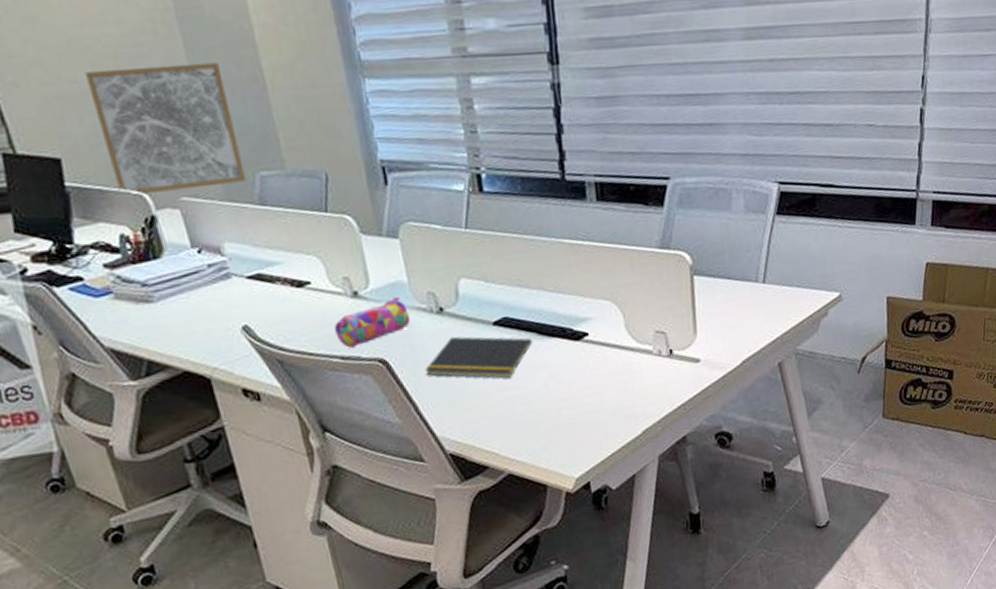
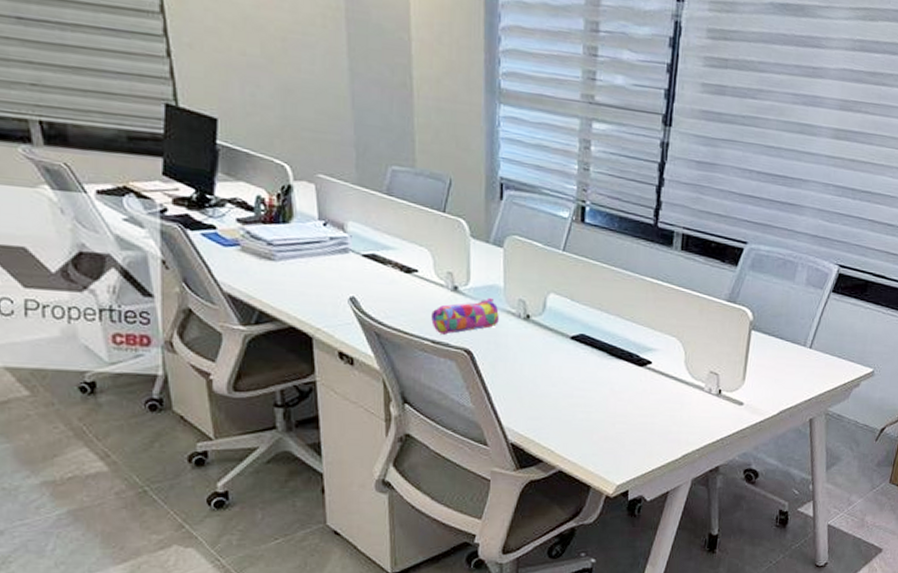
wall art: present [84,62,247,196] -> none [253,48,379,172]
notepad: present [425,336,533,379] -> none [504,342,602,387]

